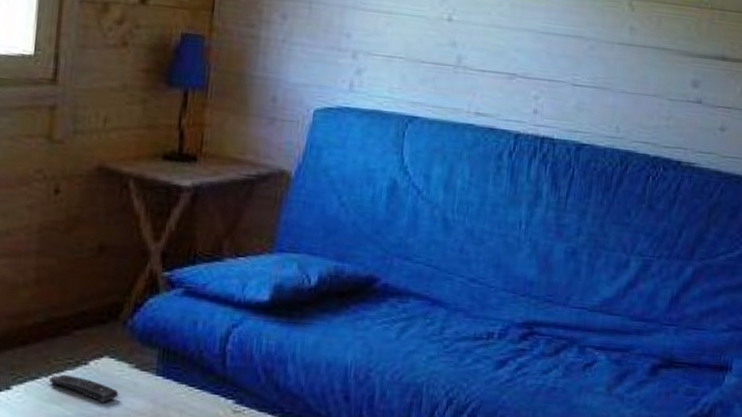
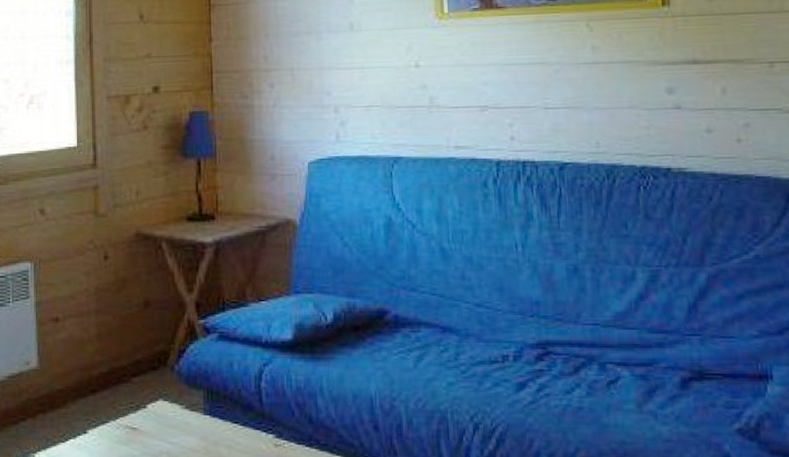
remote control: present [48,374,119,404] -> none [116,417,175,443]

